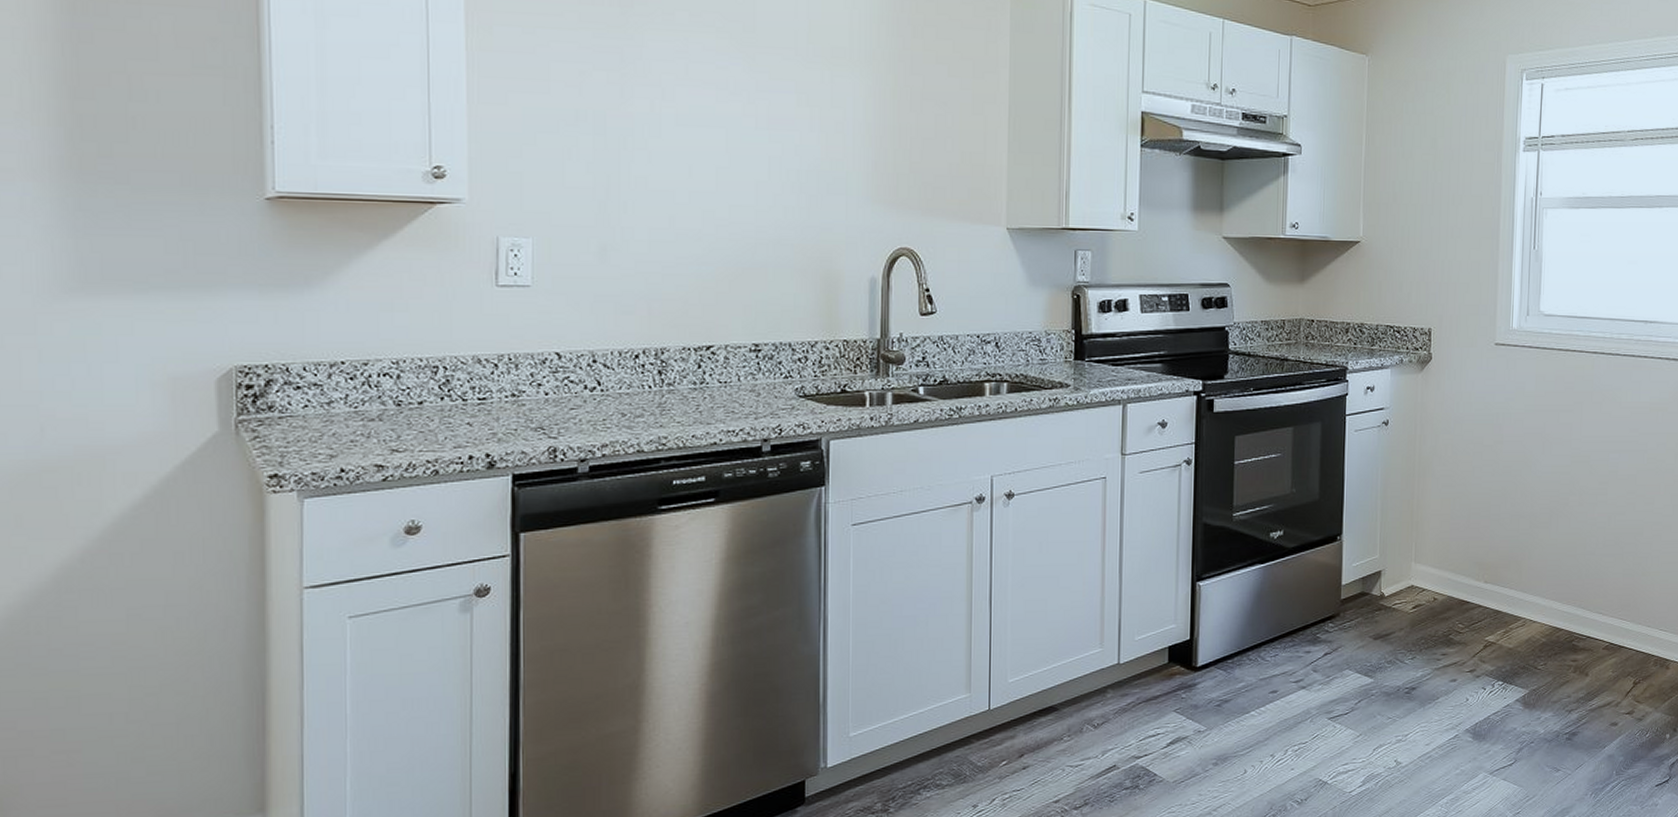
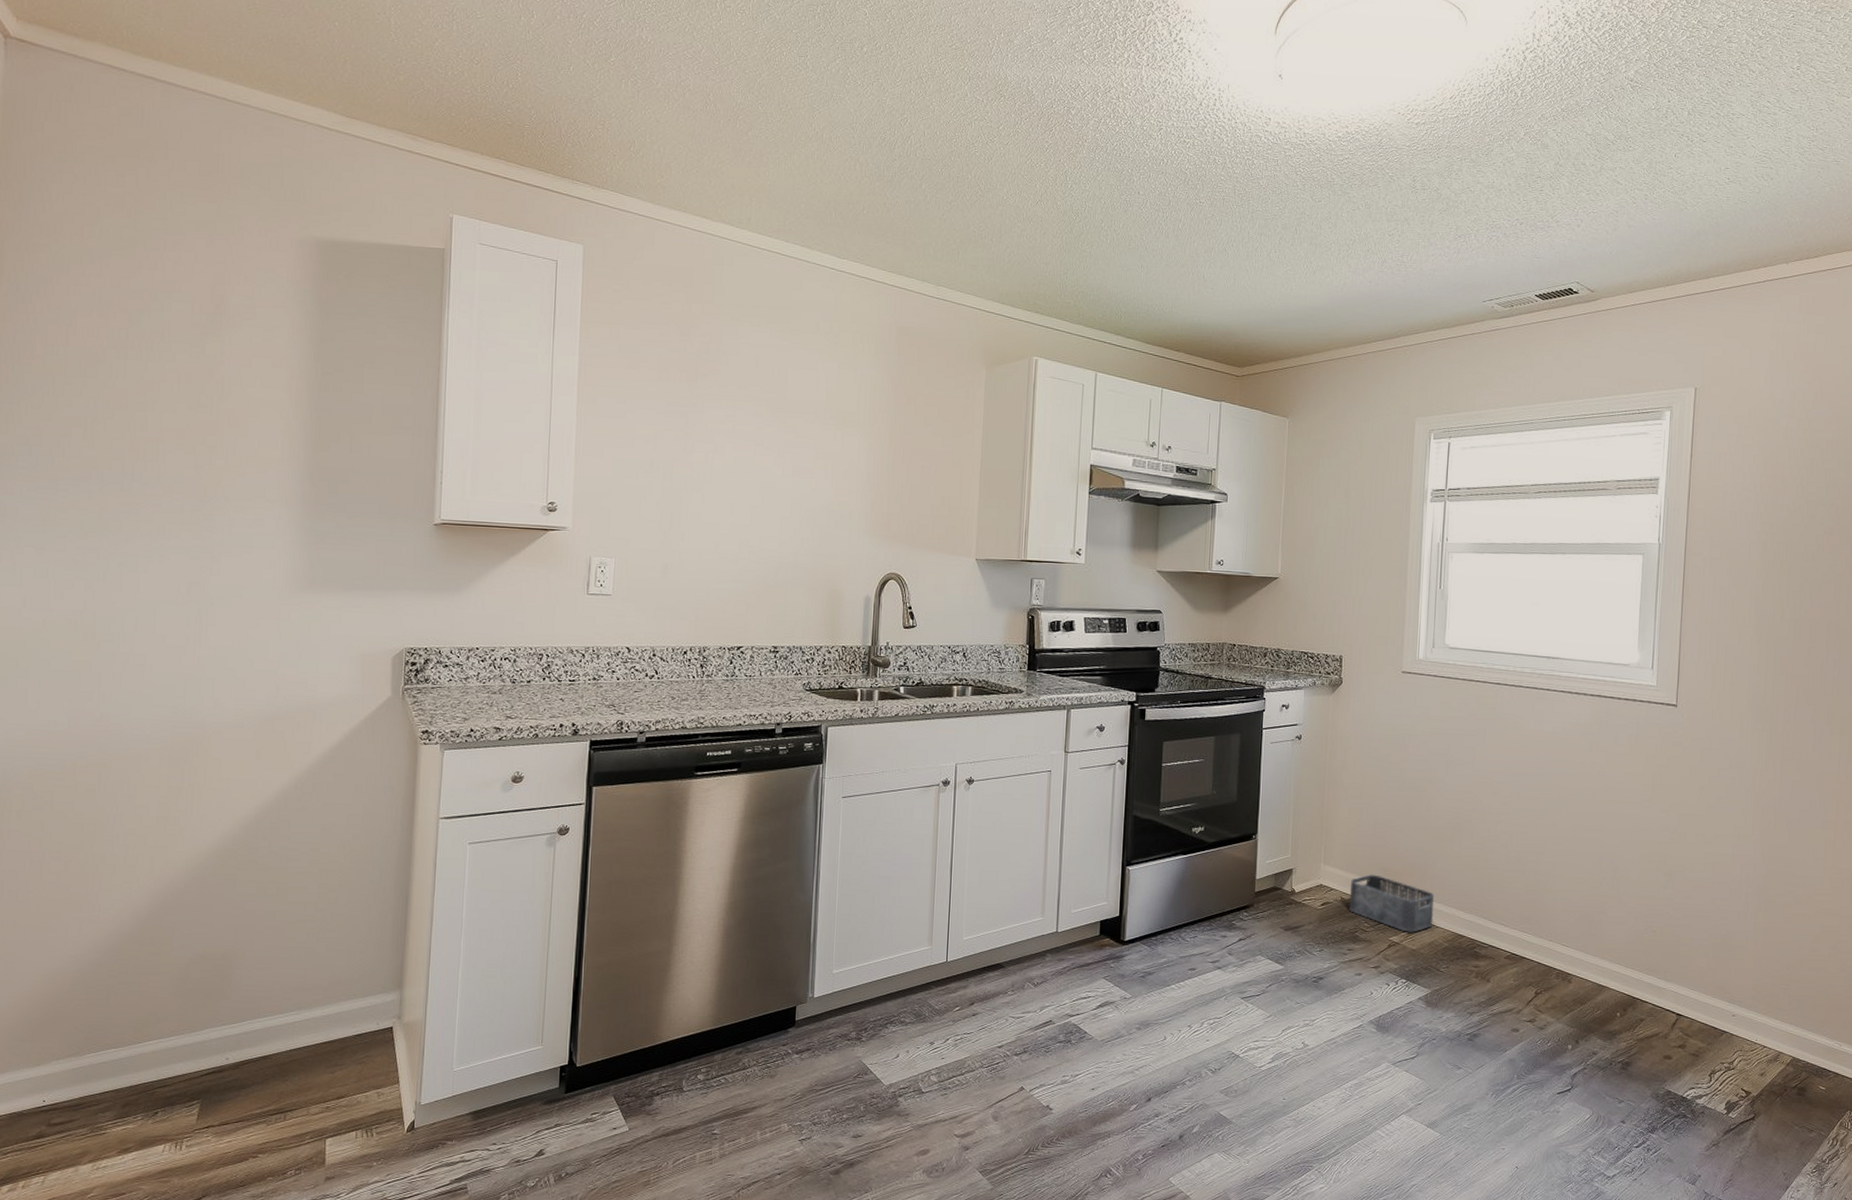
storage bin: none [1442,570,1532,630] -> present [1348,874,1435,933]

